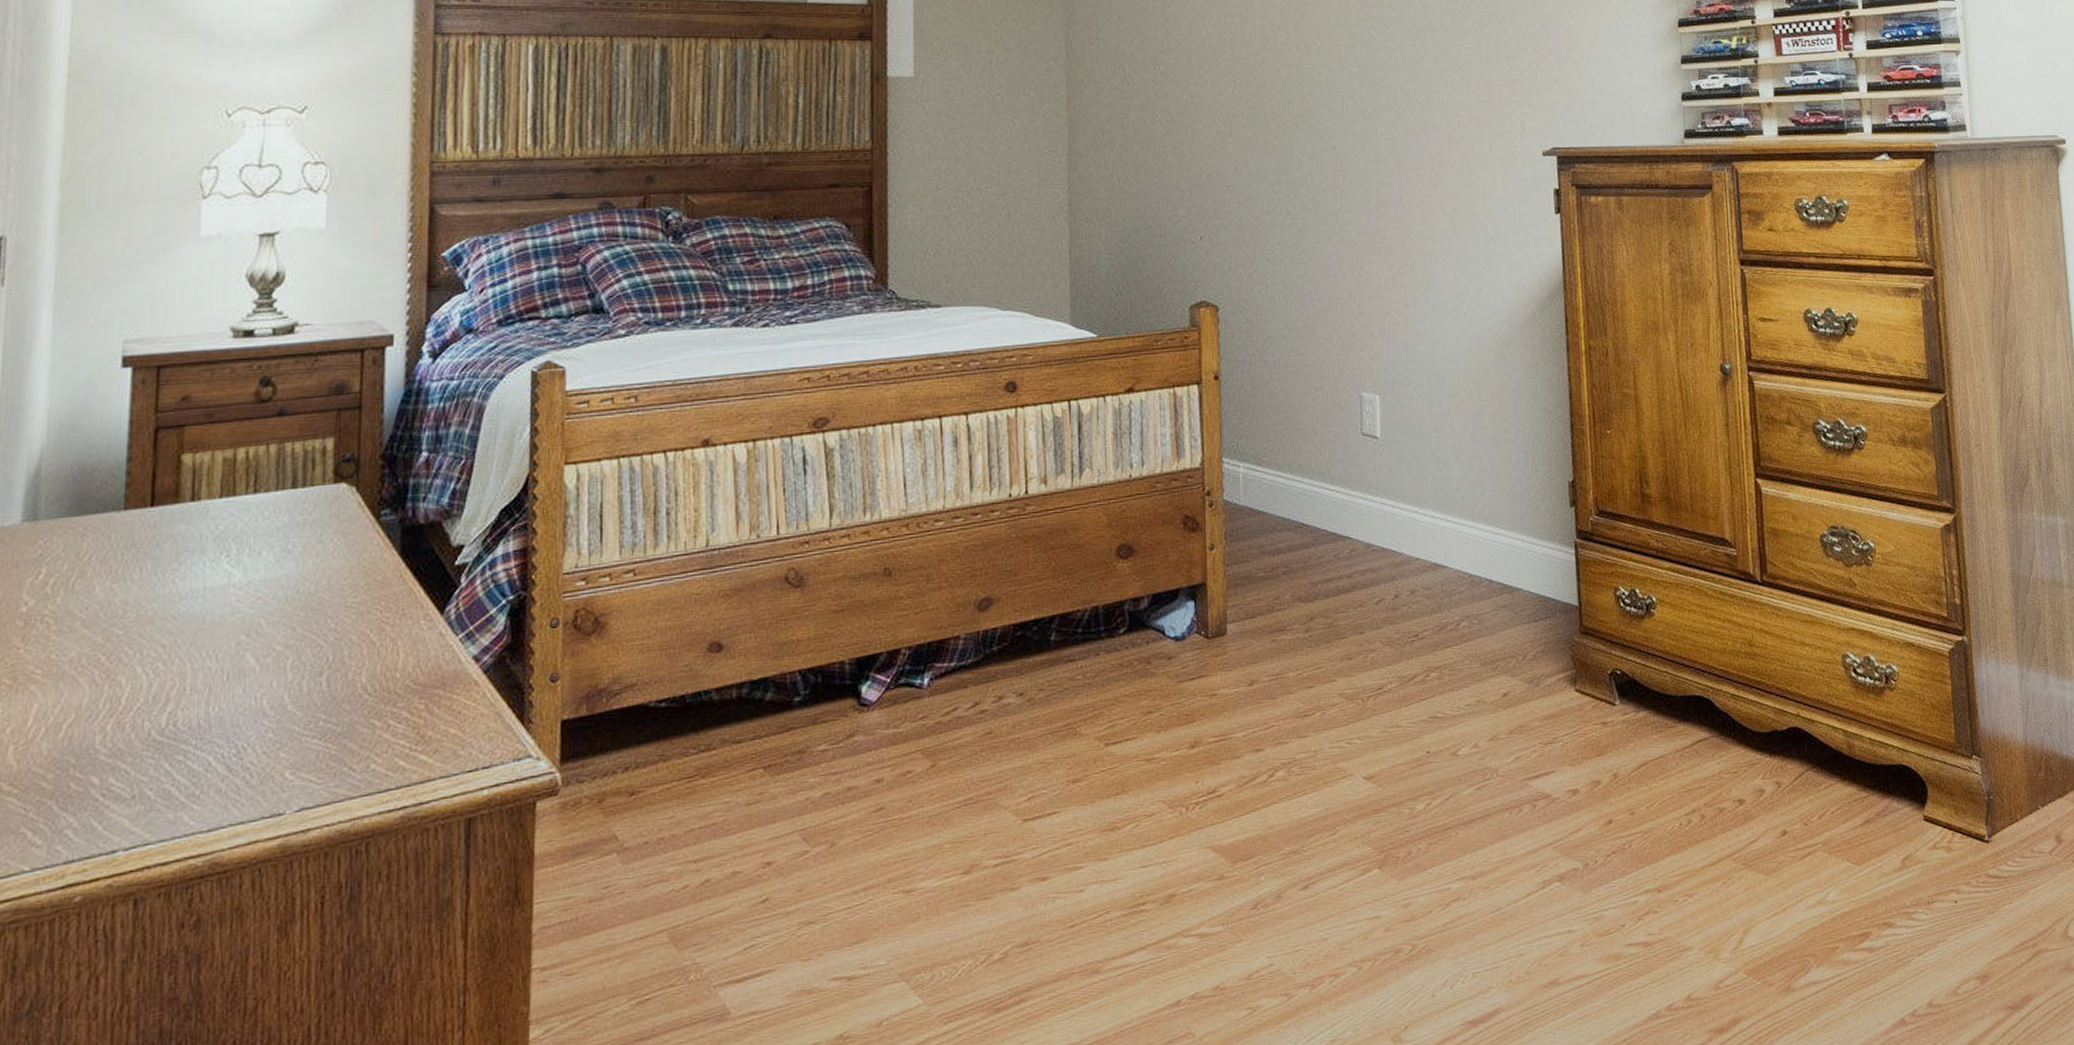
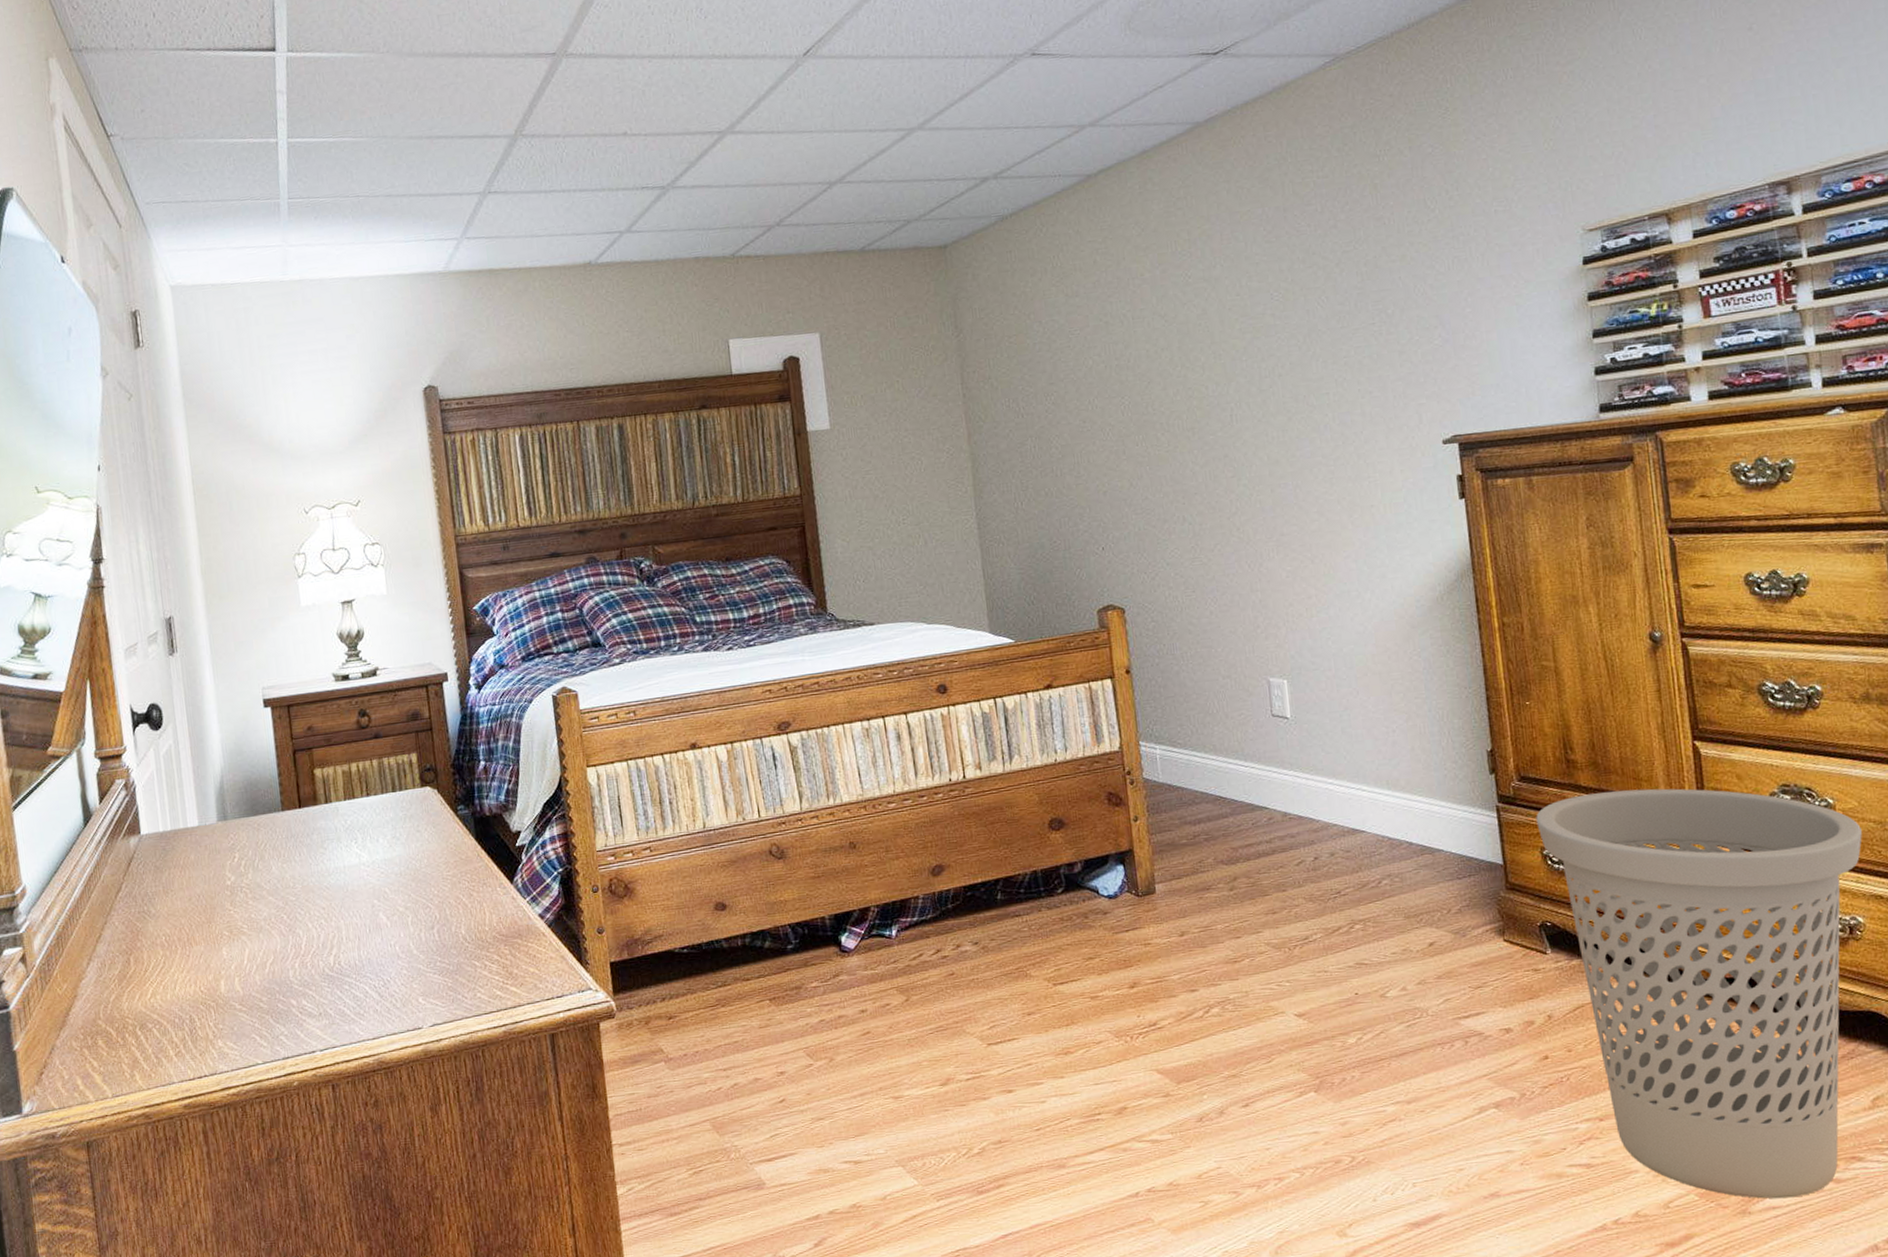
laundry basket: none [1611,527,1898,973] -> present [1536,788,1862,1199]

